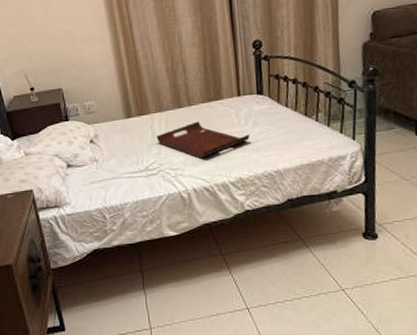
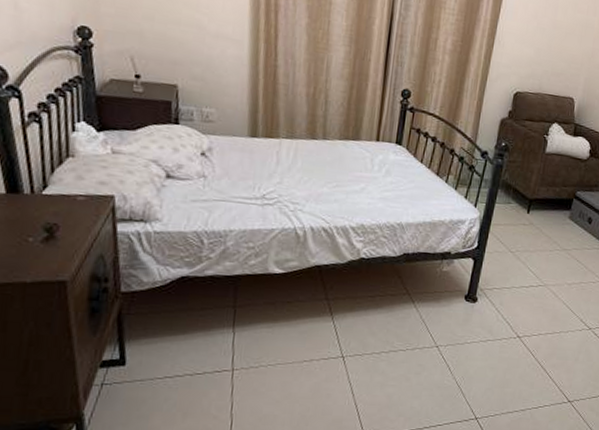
serving tray: present [156,121,250,158] -> none [280,157,380,197]

